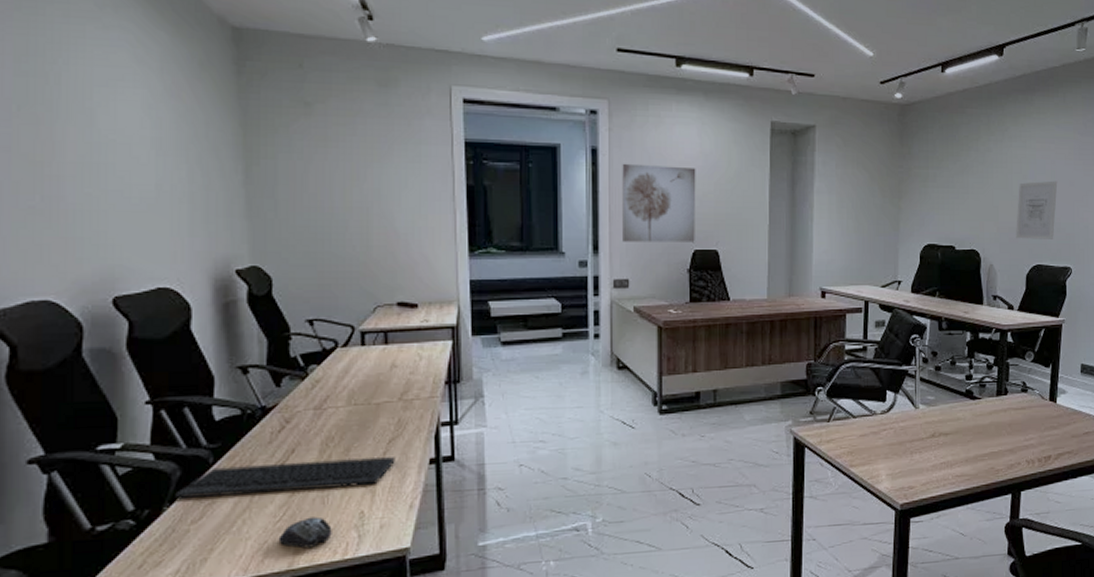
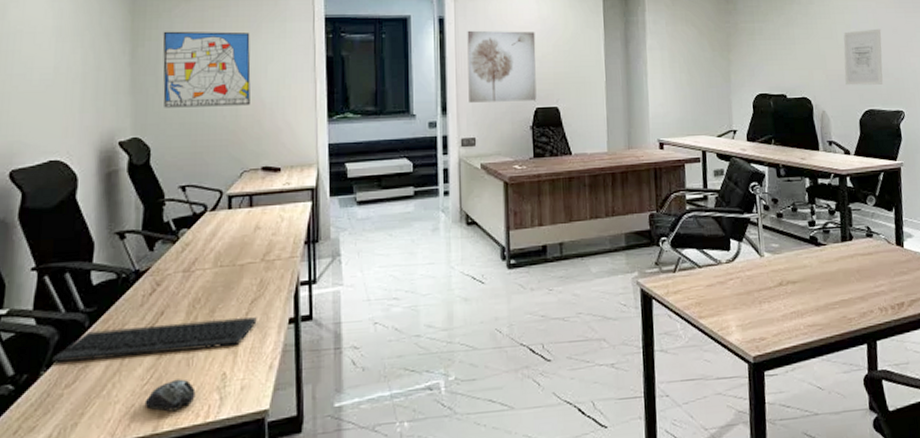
wall art: none [280,149,382,236] -> present [163,31,251,108]

